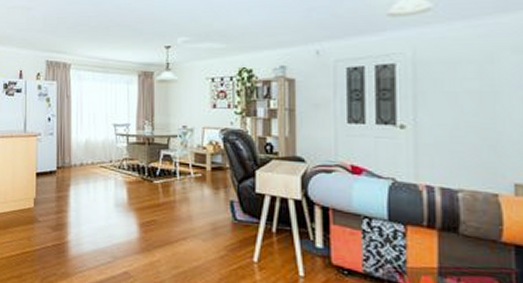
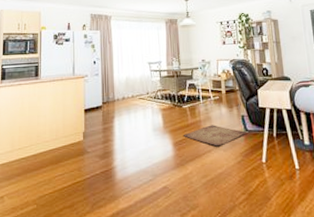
rug: none [151,207,235,235] -> present [182,125,246,147]

